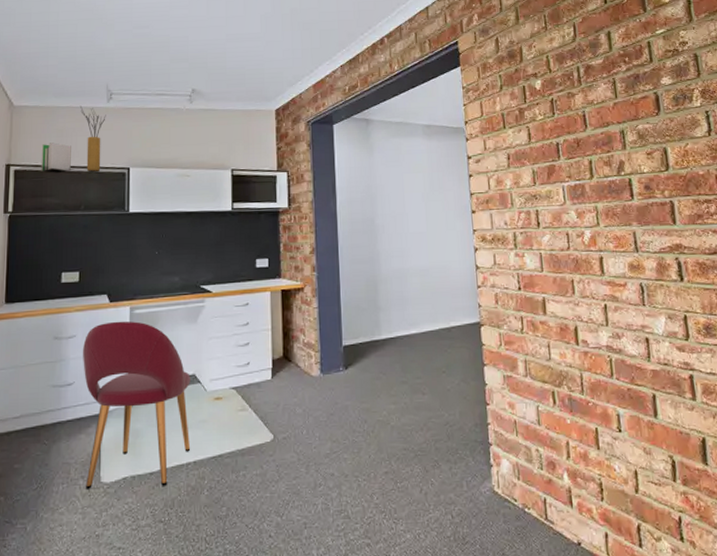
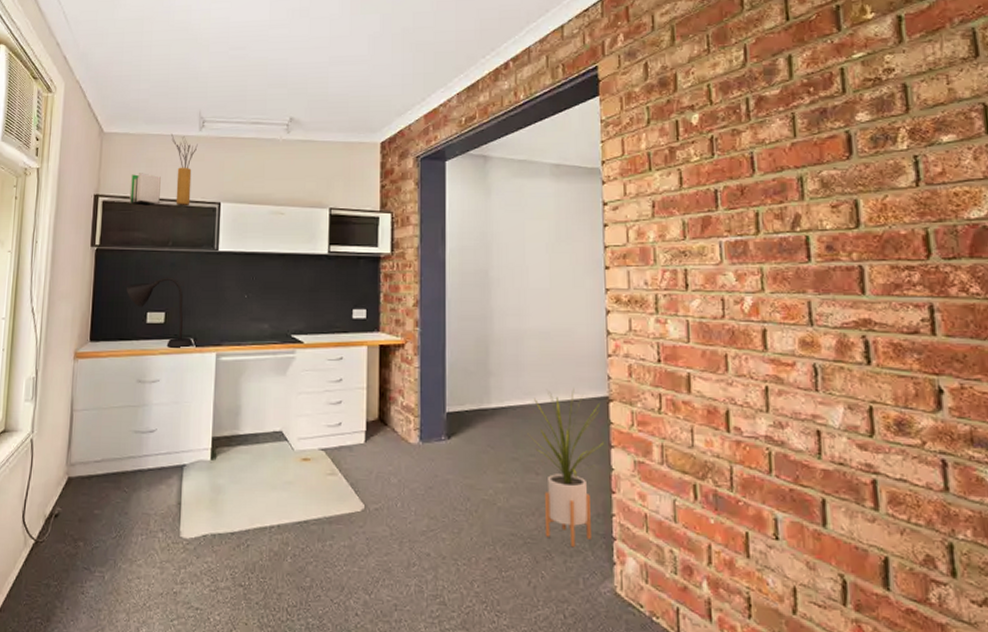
desk lamp: none [41,238,109,305] -> present [126,277,194,348]
dining chair: present [82,321,191,489] -> none [165,367,277,548]
house plant: none [413,317,478,456] -> present [527,388,604,548]

